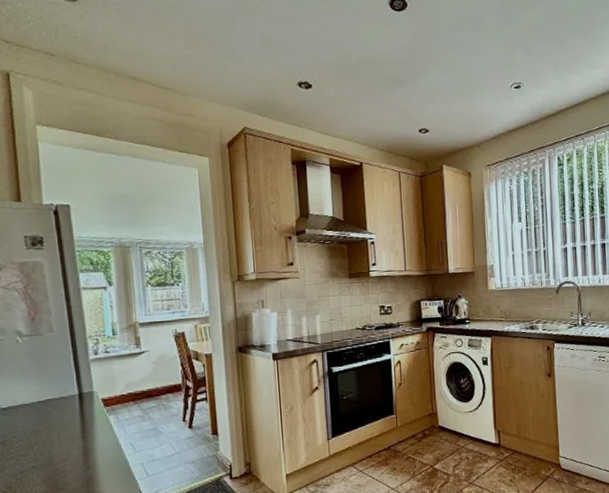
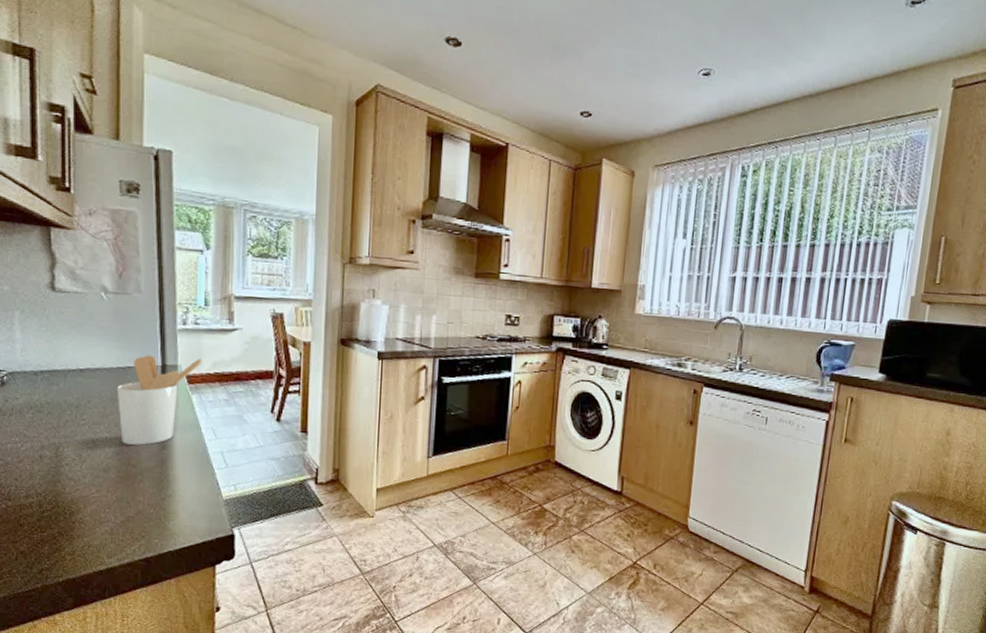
utensil holder: none [38,383,116,470] -> present [116,355,203,445]

